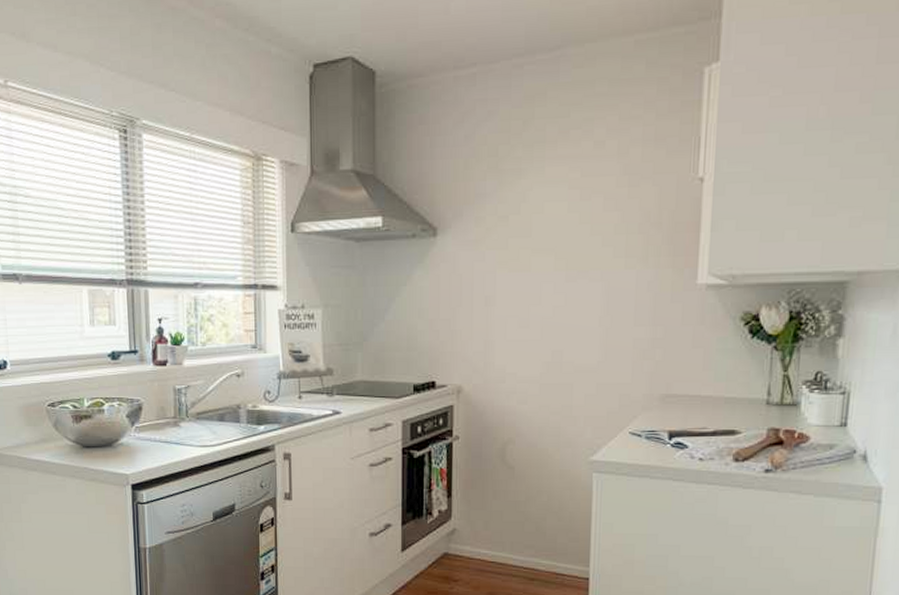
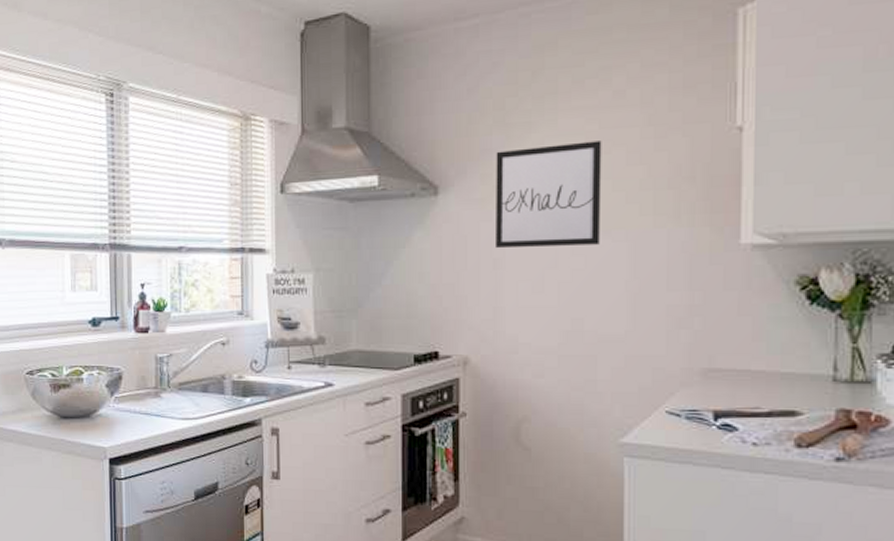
wall art: none [488,188,583,287] -> present [496,141,602,249]

